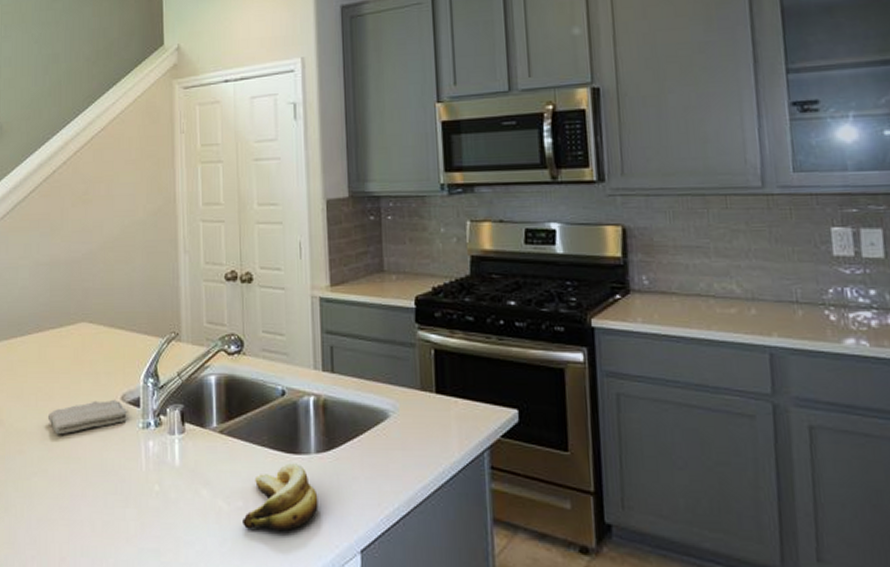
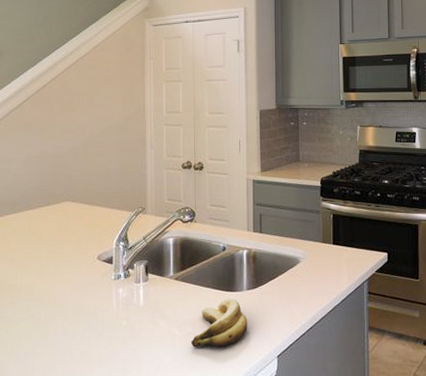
washcloth: present [47,399,128,435] -> none [35,259,103,288]

